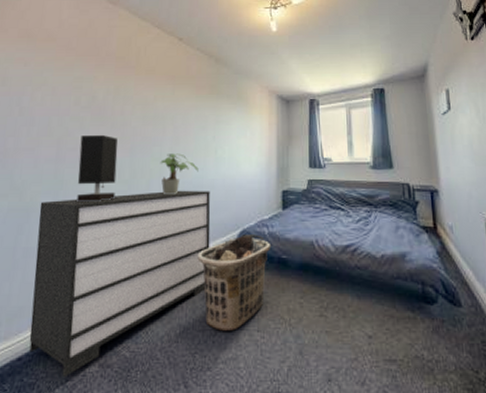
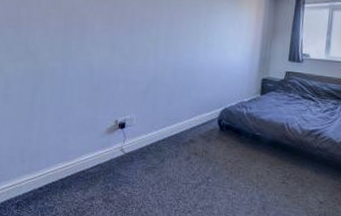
dresser: present [29,190,211,378] -> none [47,67,199,206]
table lamp: present [77,134,118,203] -> none [83,11,119,72]
potted plant: present [160,153,198,194] -> none [156,35,190,72]
clothes hamper: present [197,235,271,332] -> none [184,112,248,187]

